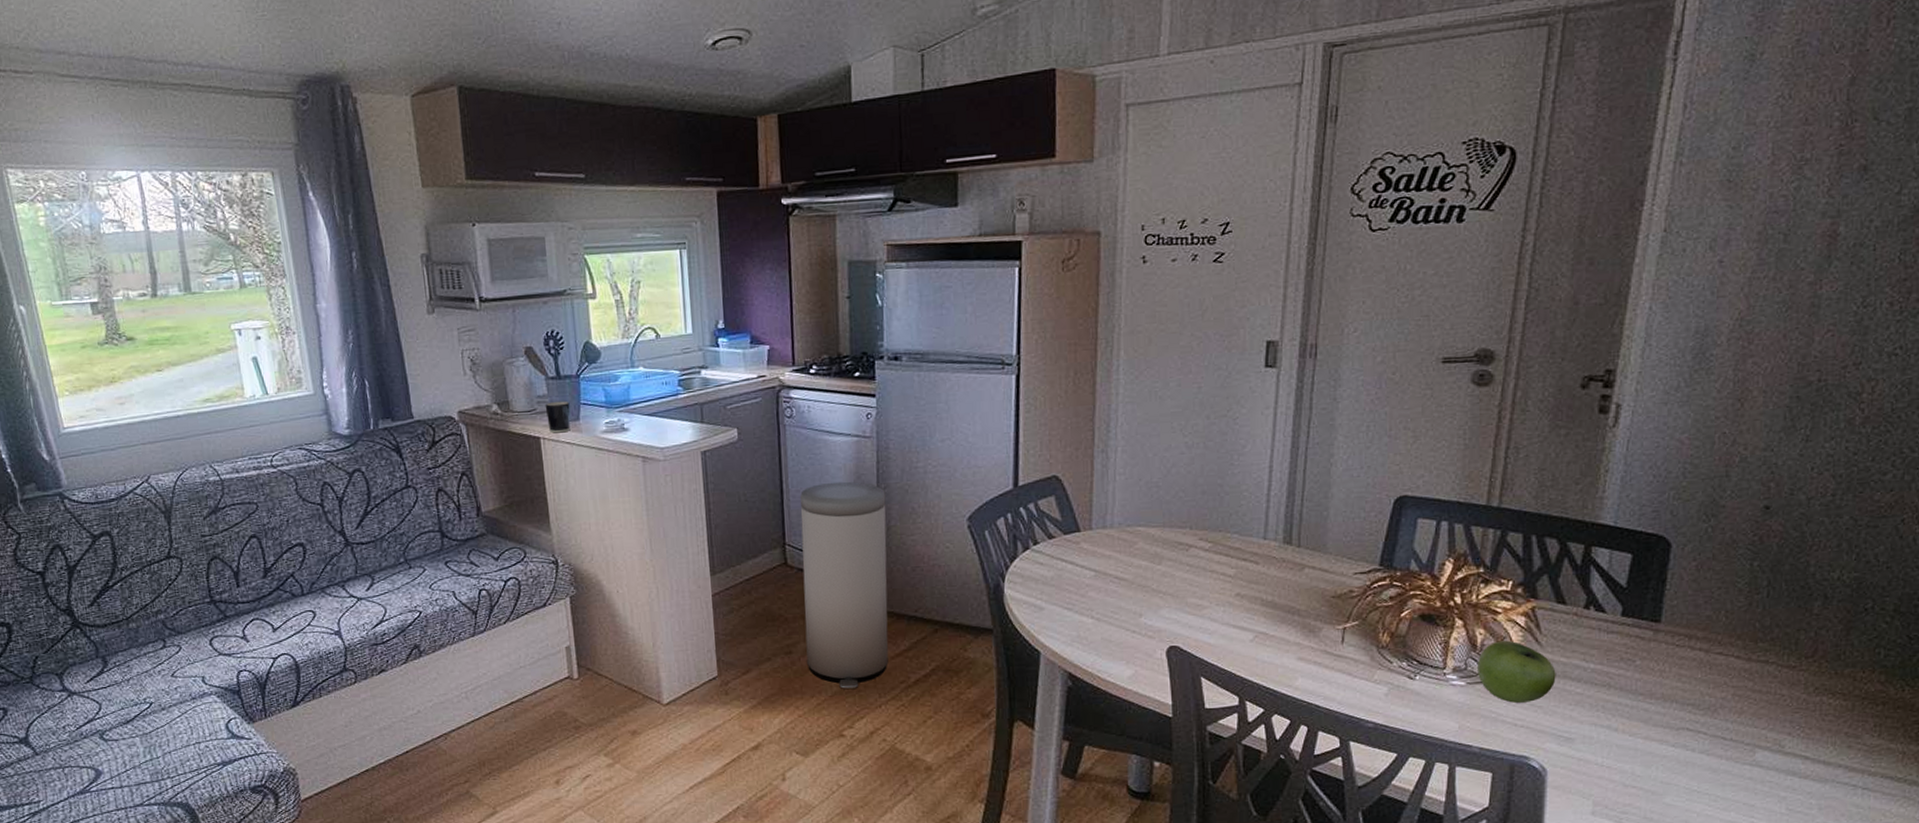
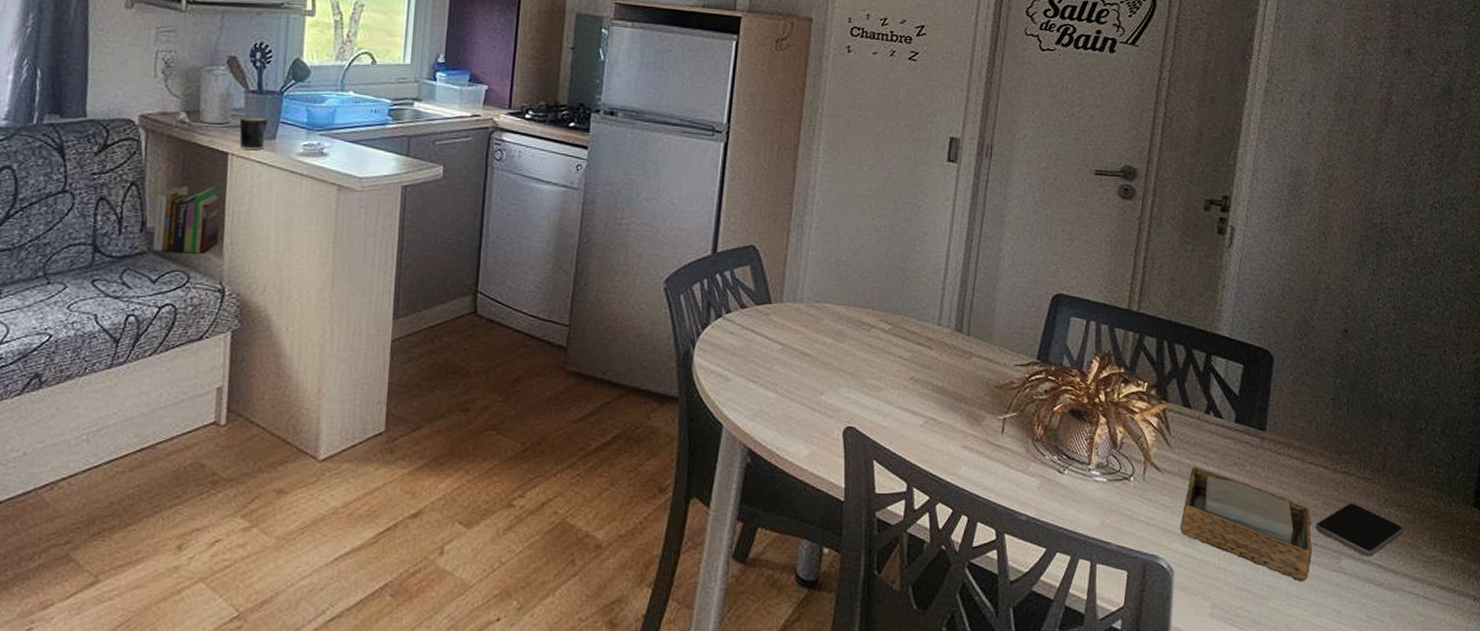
books: none [485,469,546,532] -> present [153,186,222,254]
pedal bin: present [800,481,889,690] -> none [483,231,587,455]
fruit: present [1476,640,1556,703] -> none [1116,440,1182,502]
napkin holder: none [1555,664,1719,777] -> present [1180,466,1313,582]
mobile phone: none [1723,693,1839,748] -> present [1315,503,1404,557]

